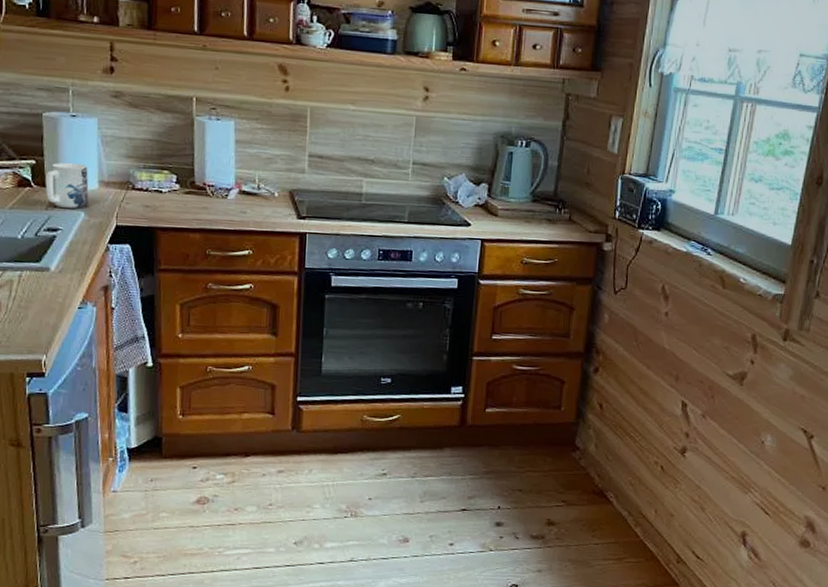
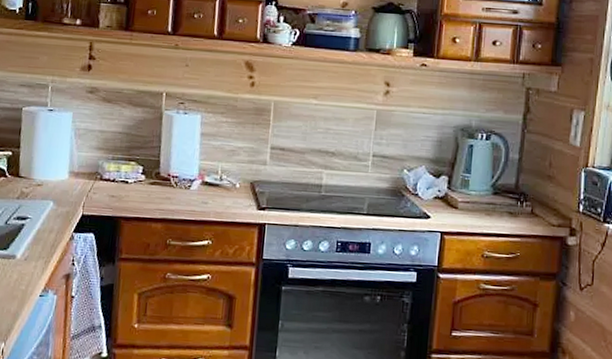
mug: present [45,163,89,209] -> none [18,154,60,198]

